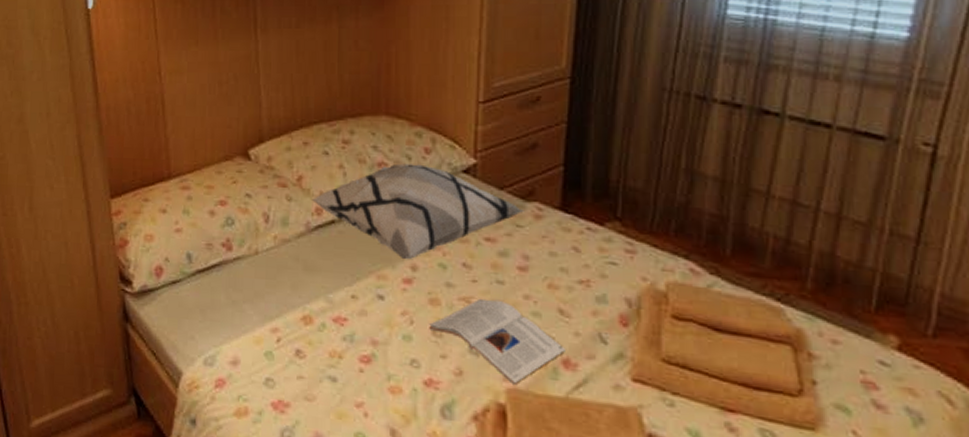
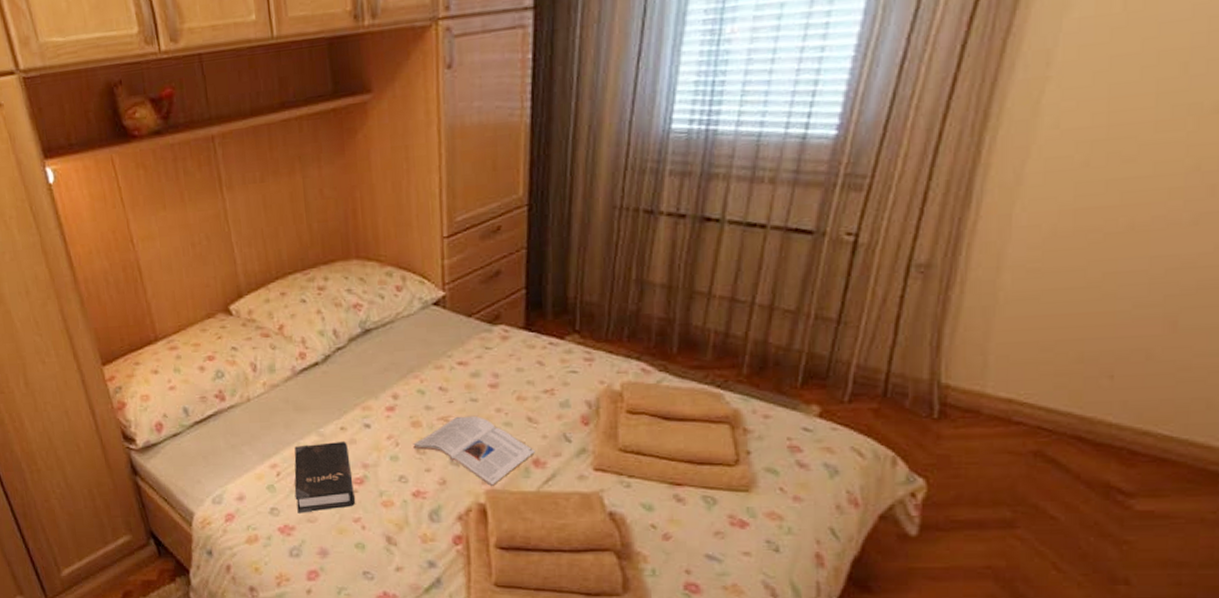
hardback book: none [294,310,359,389] -> present [294,442,355,513]
decorative pillow: present [312,163,526,259] -> none [295,301,493,389]

